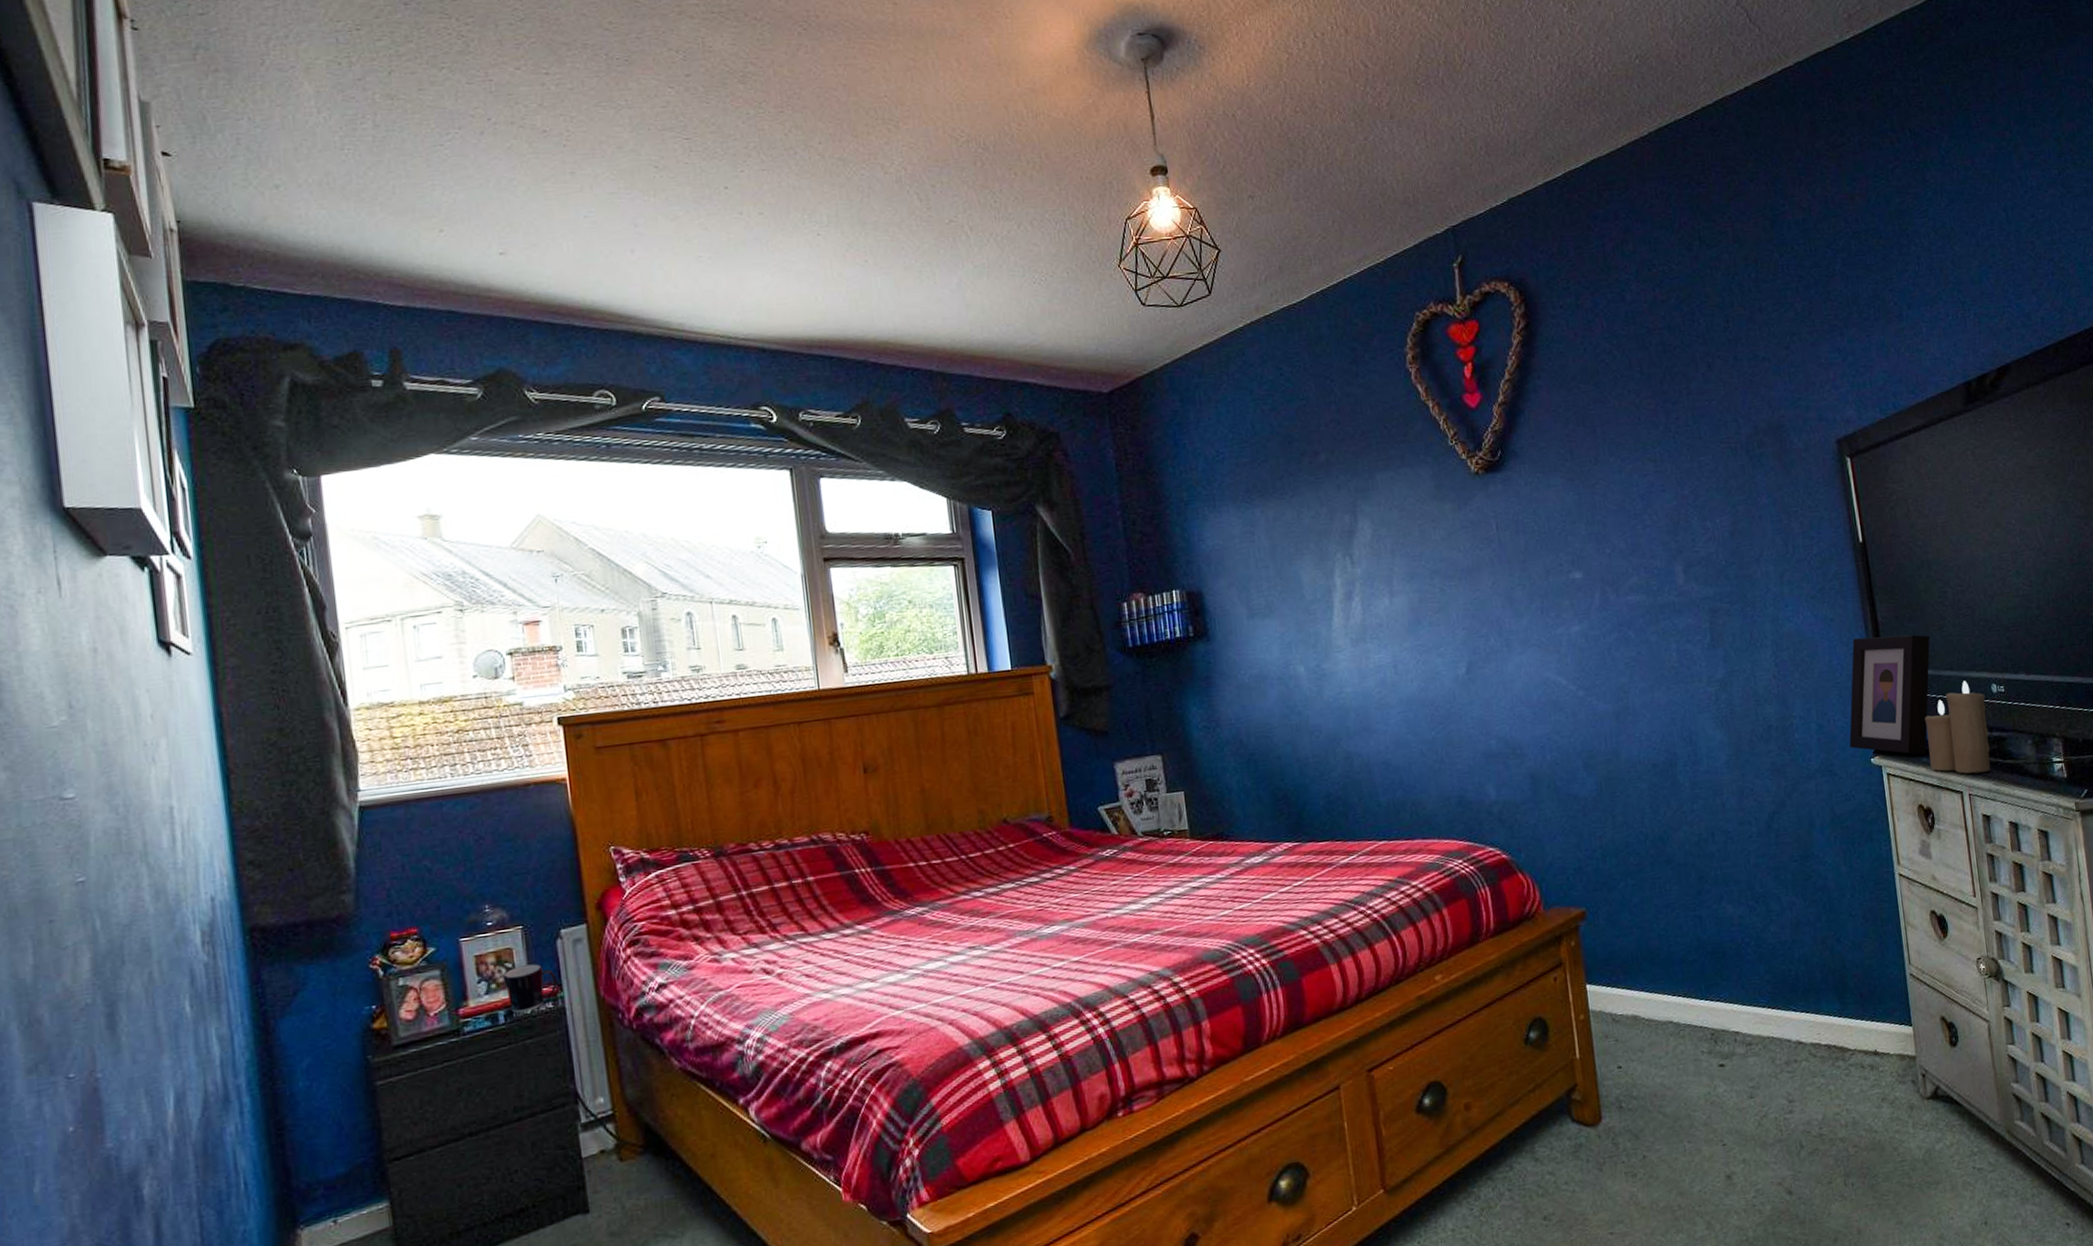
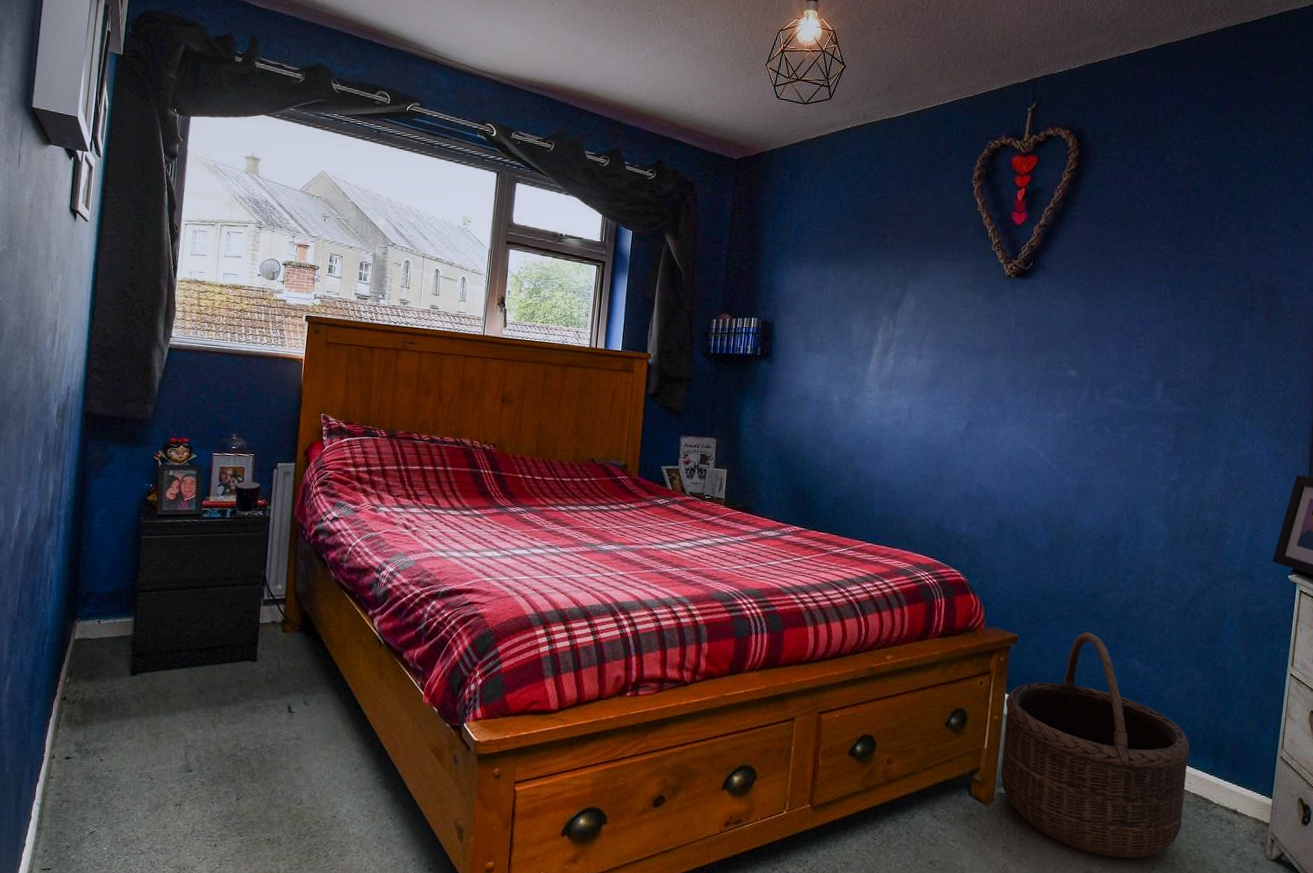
basket: none [1588,884,1821,1151] -> present [1000,632,1190,859]

